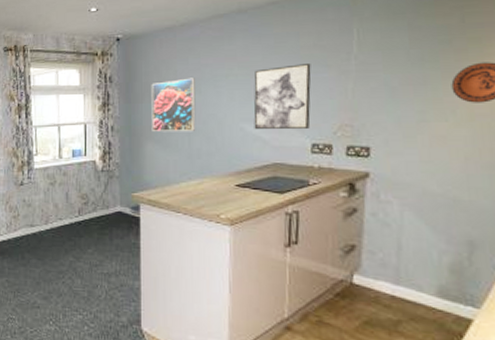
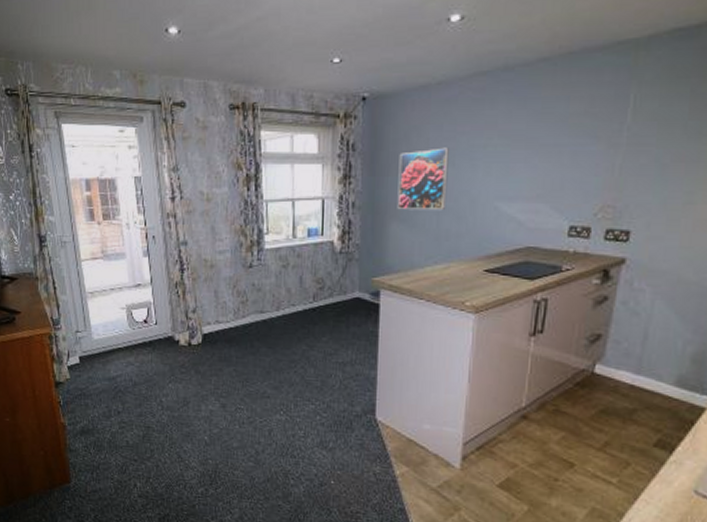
wall art: present [253,64,311,129] -> none [509,134,579,209]

